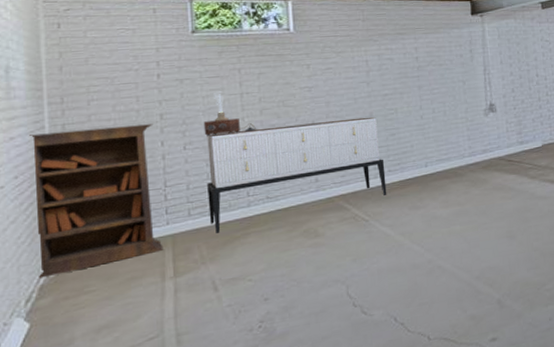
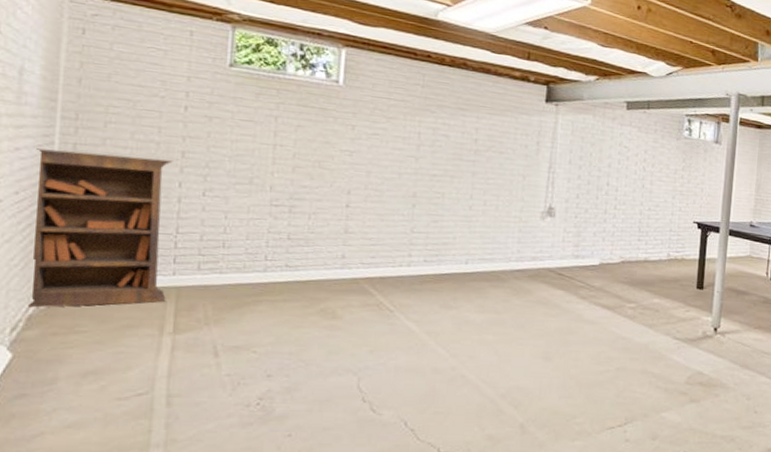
table lamp: present [203,91,257,137] -> none [227,138,286,190]
sideboard: present [207,117,387,233] -> none [219,184,421,294]

